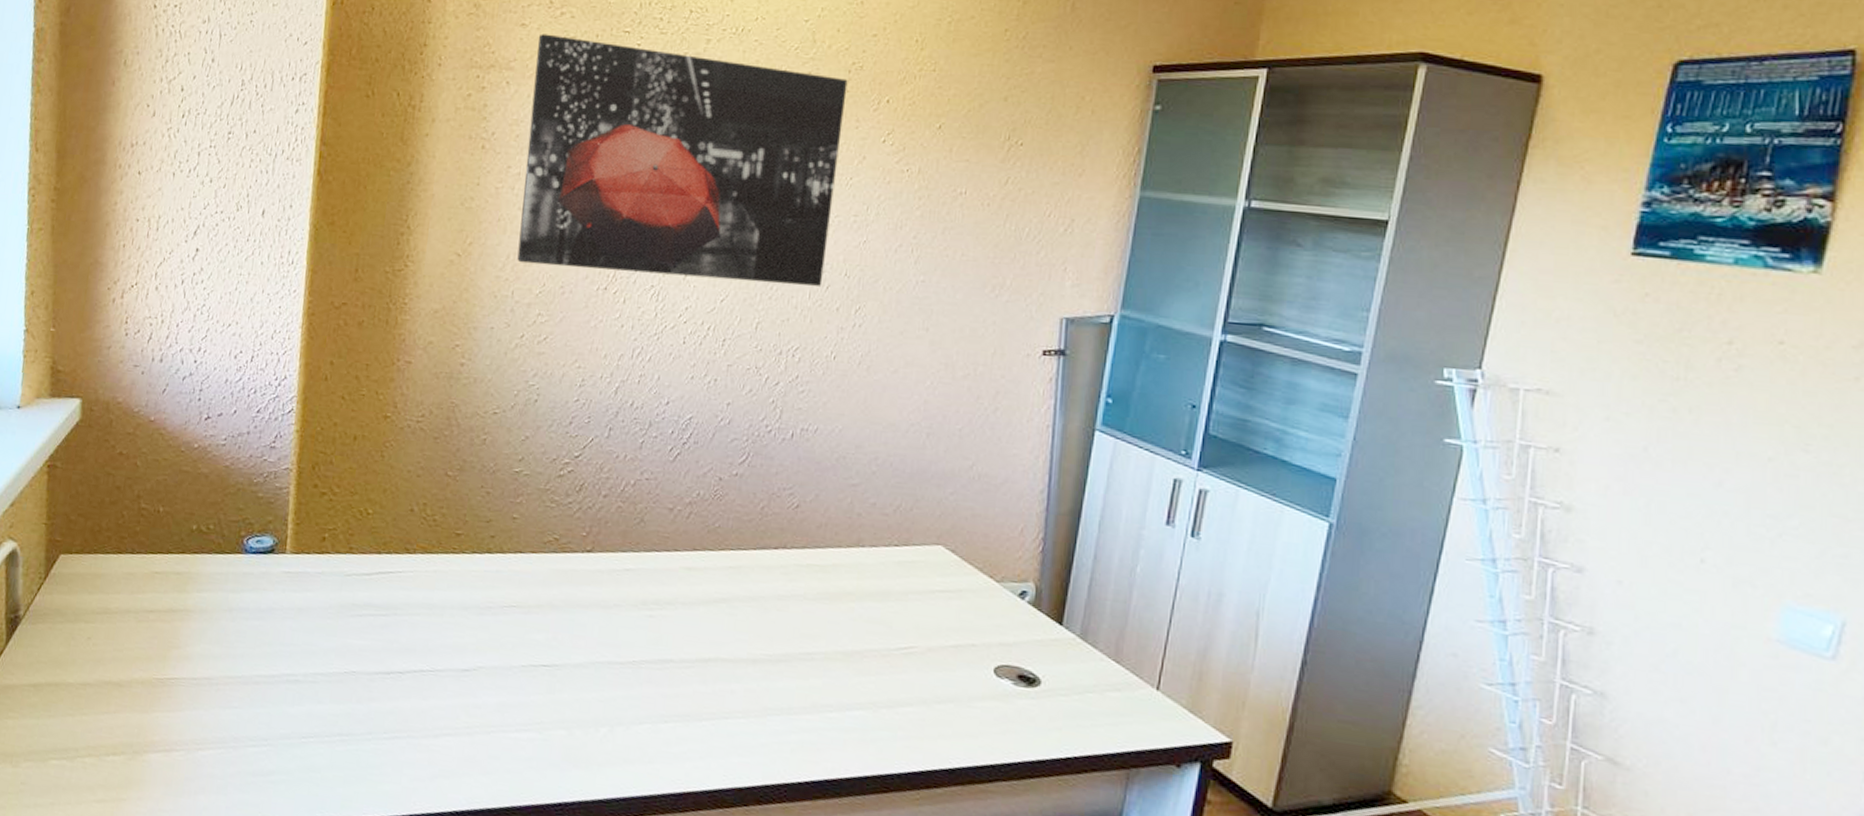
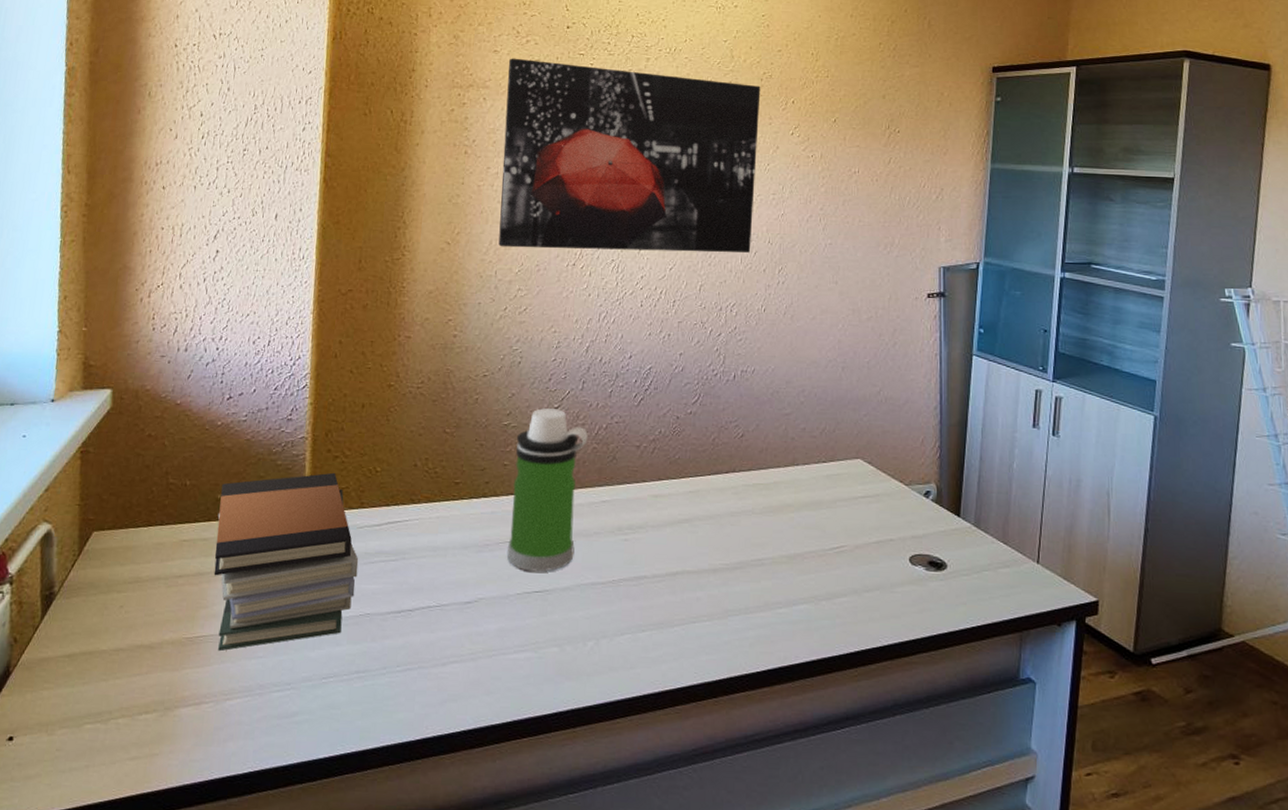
book stack: none [187,510,345,697] -> present [213,472,359,652]
water bottle: none [511,456,613,644] -> present [506,408,588,572]

